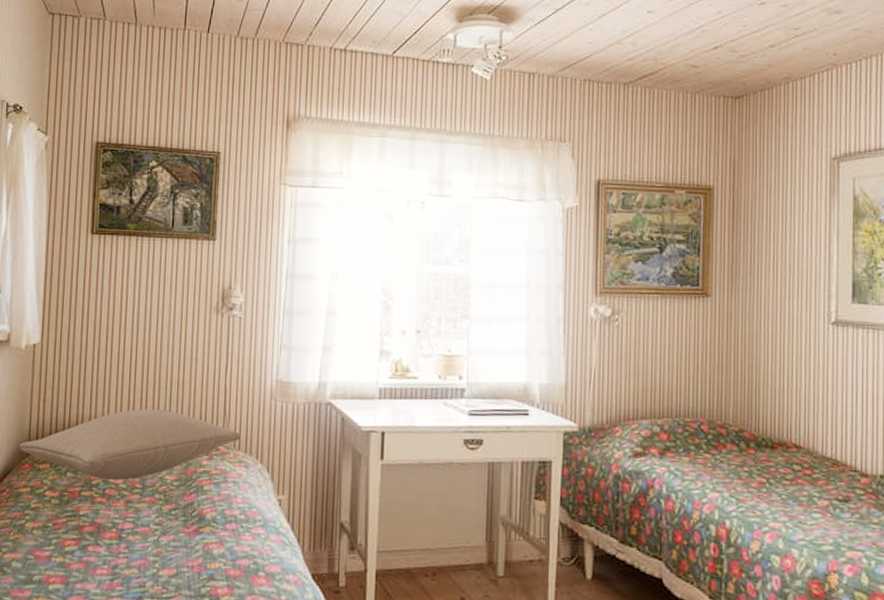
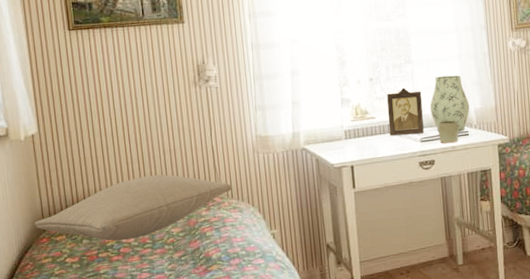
photo frame: none [432,346,477,406] -> present [386,87,424,136]
vase: none [484,338,534,409] -> present [430,75,470,132]
mug: none [492,393,517,423] -> present [438,120,459,144]

